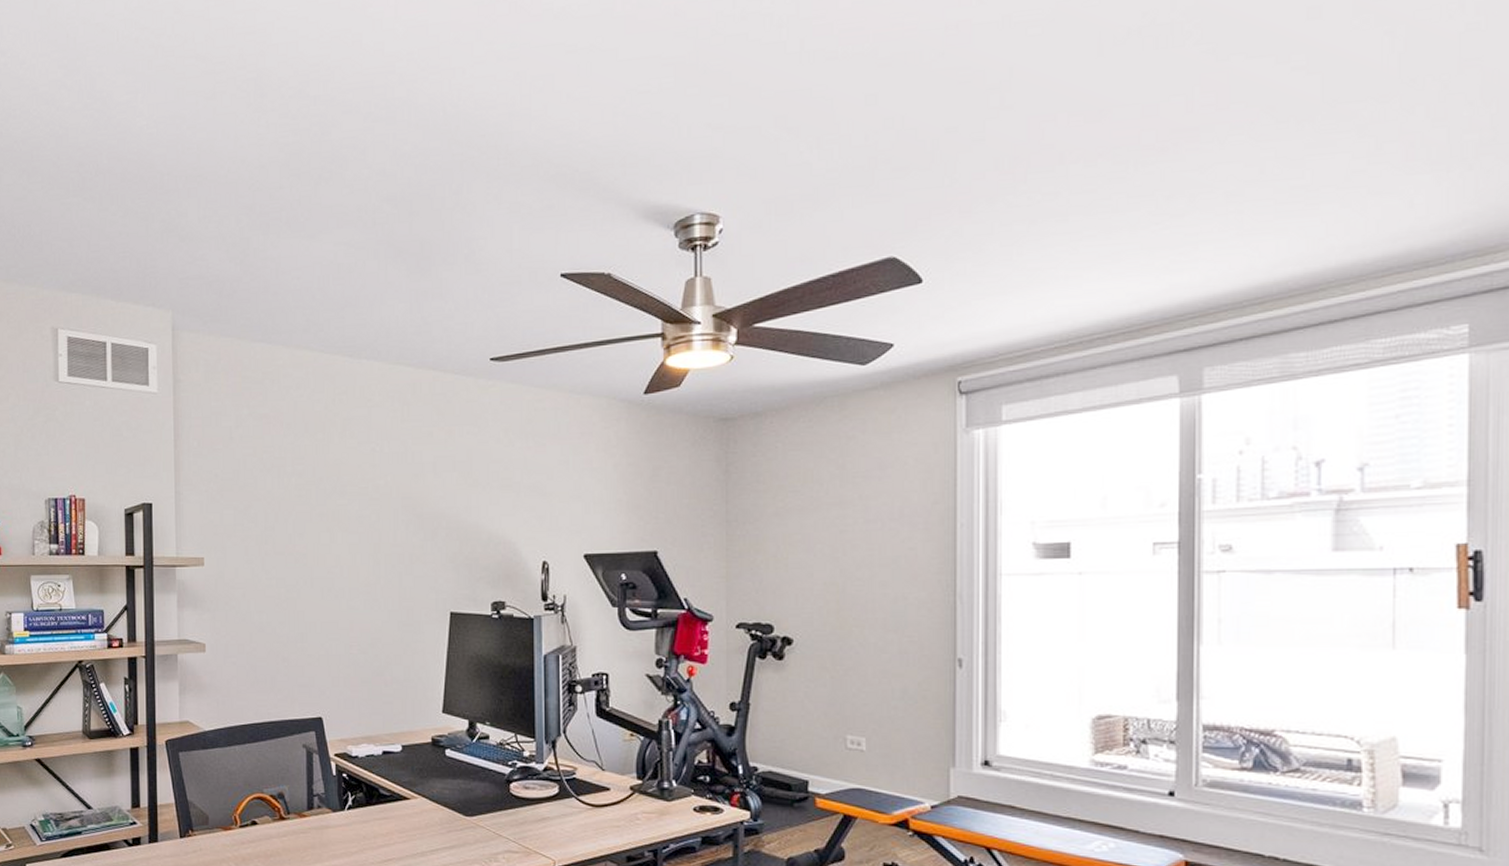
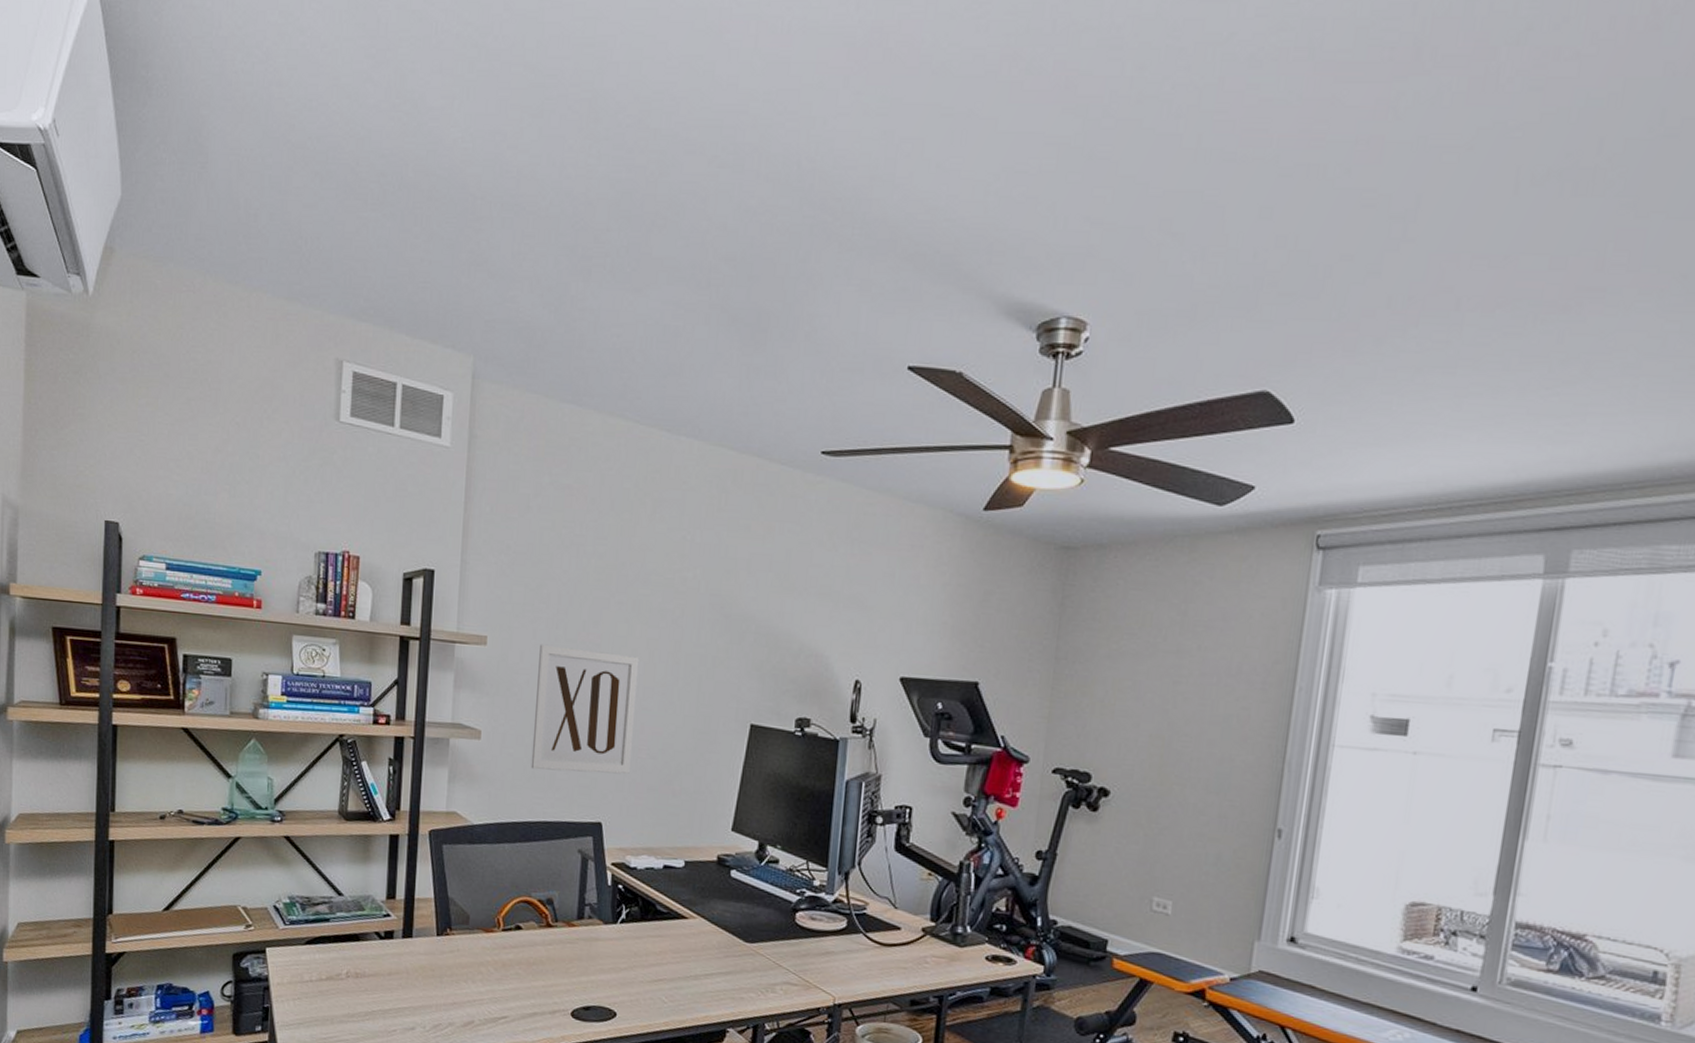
wall art: none [252,559,344,675] -> present [531,644,640,774]

